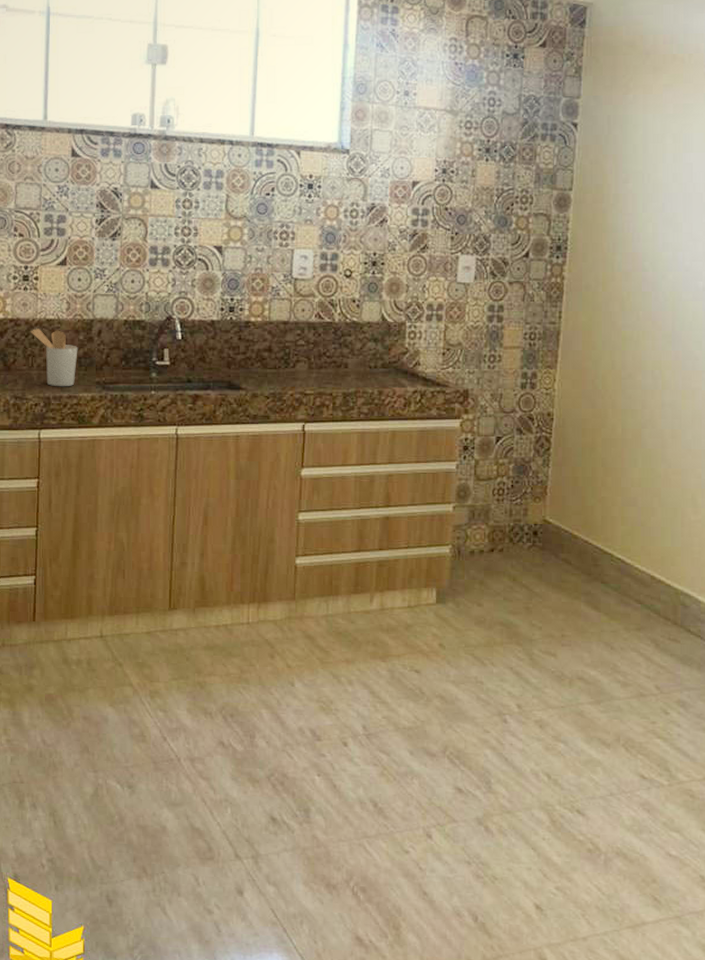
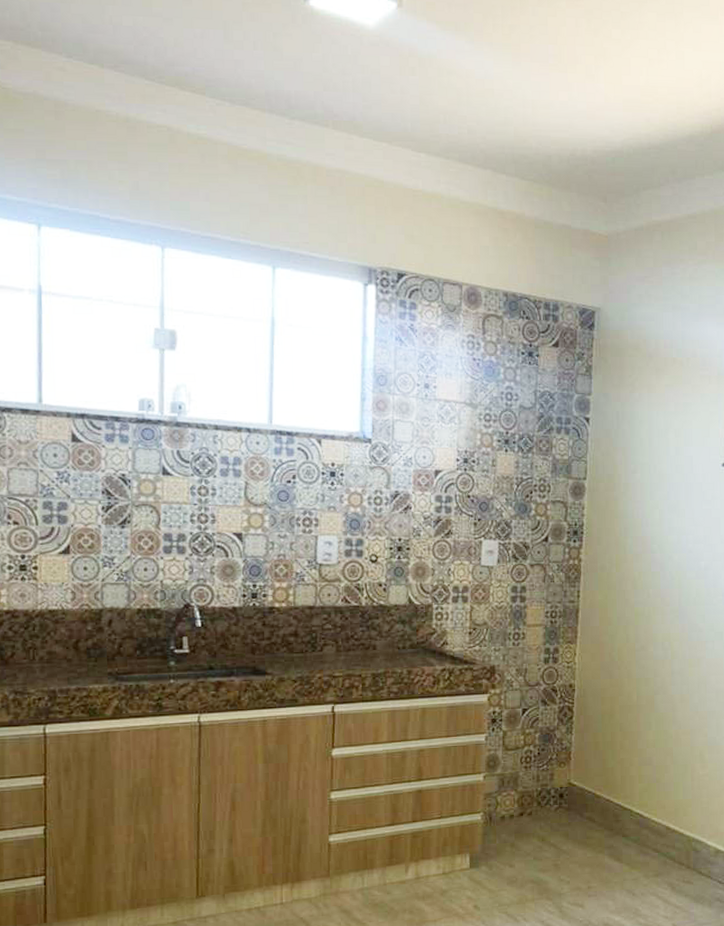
utensil holder: present [30,329,78,387] -> none [29,620,86,680]

